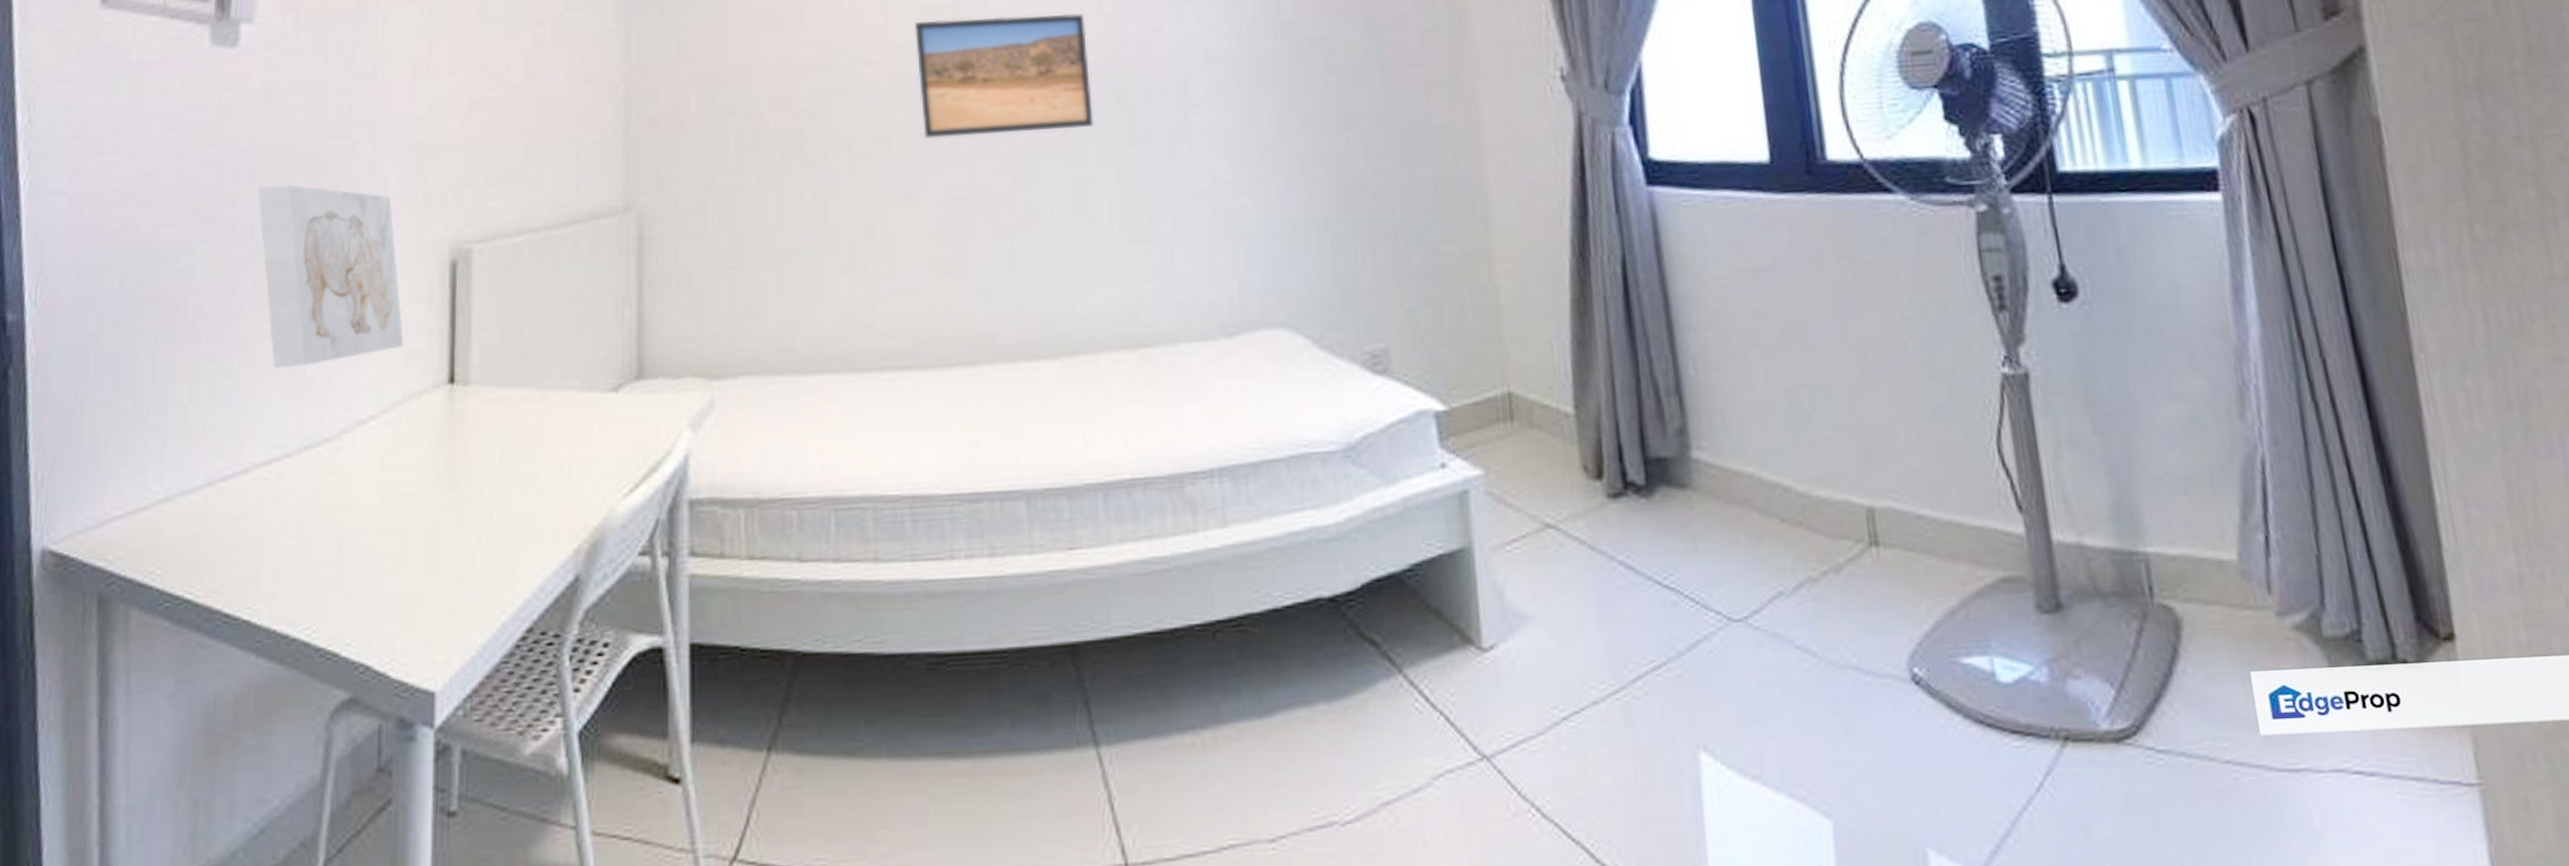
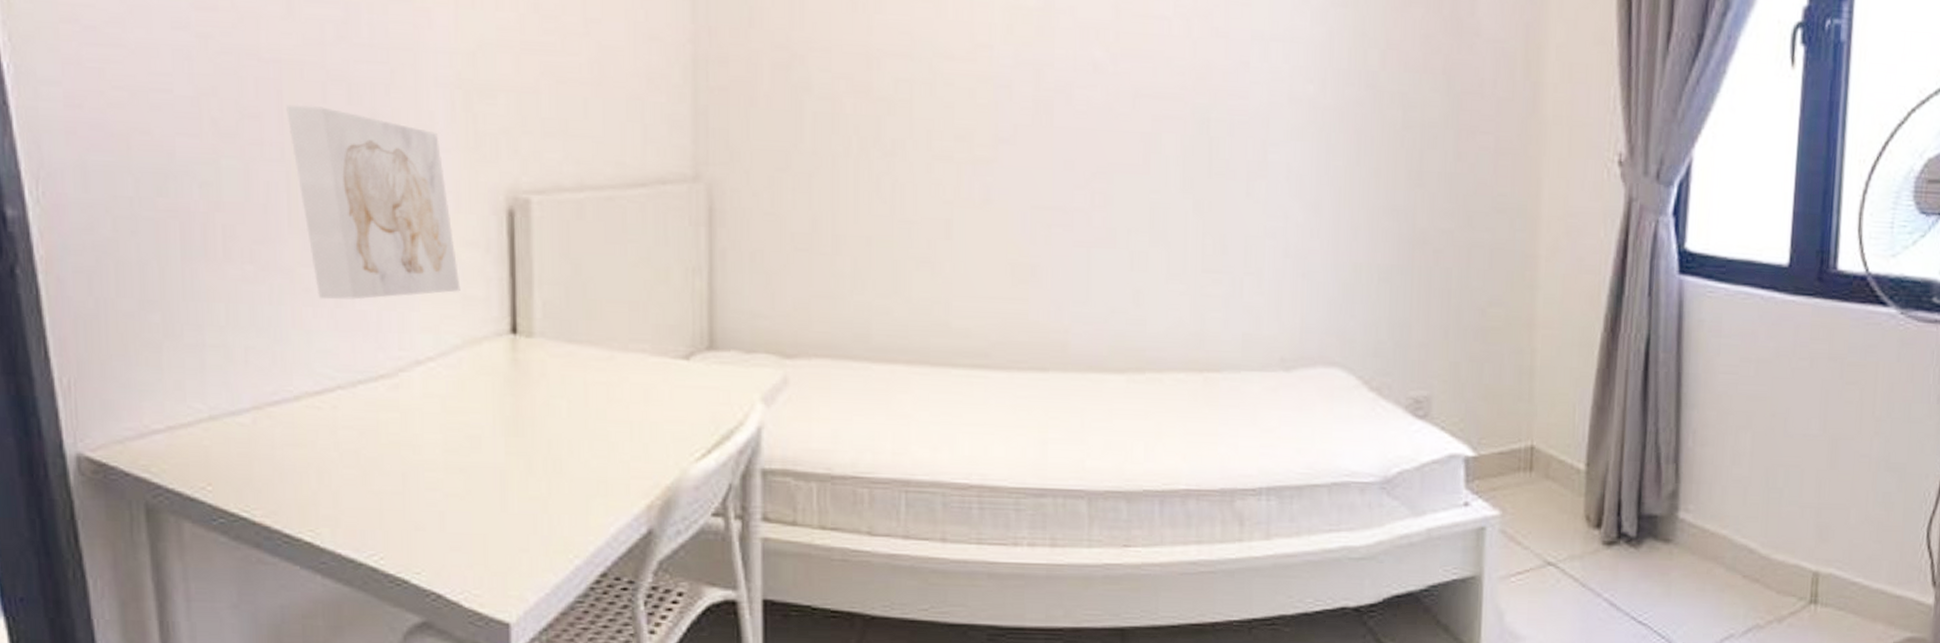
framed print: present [915,13,1095,139] -> none [1001,22,1176,154]

